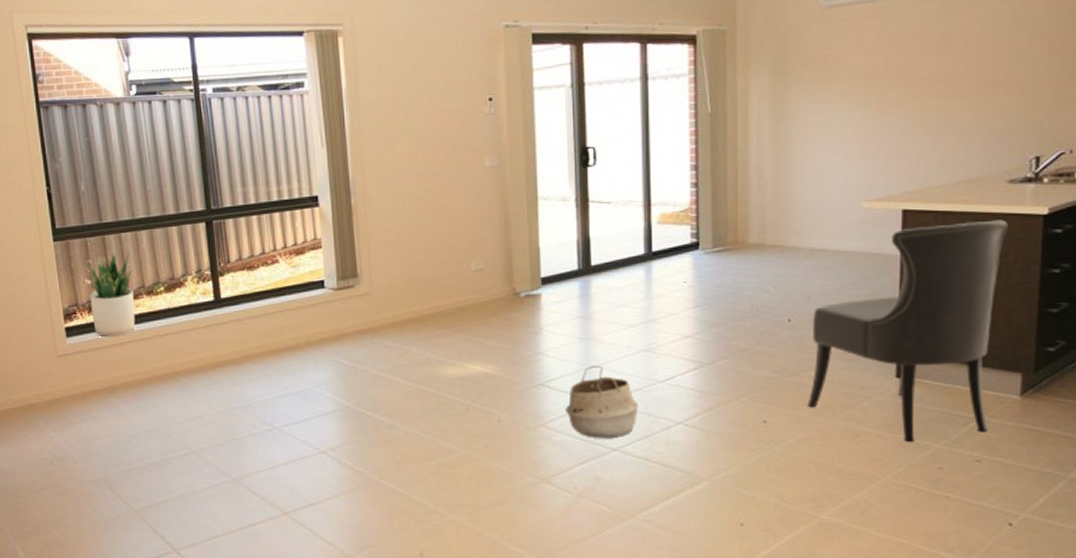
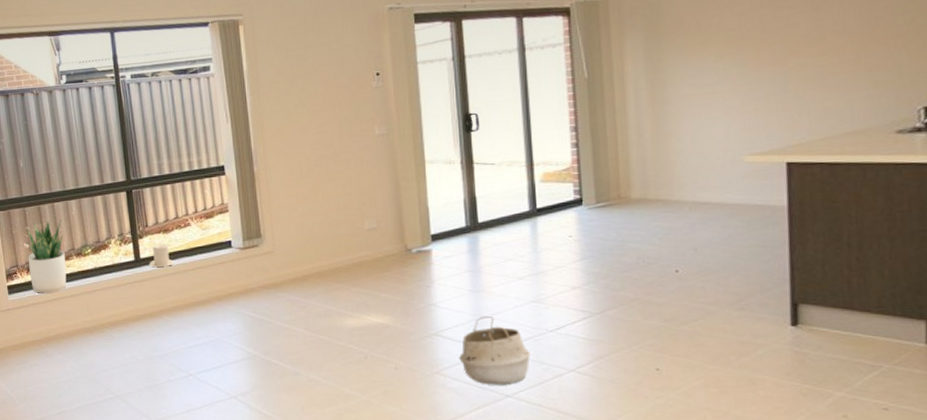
candle: none [231,282,259,309] -> present [149,244,174,268]
dining chair: present [807,220,1008,442] -> none [700,169,900,389]

